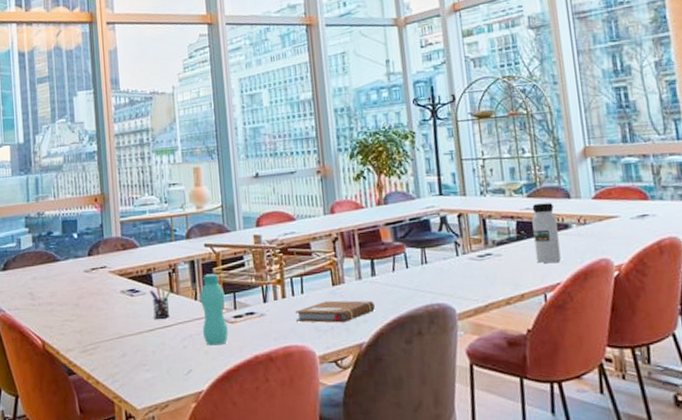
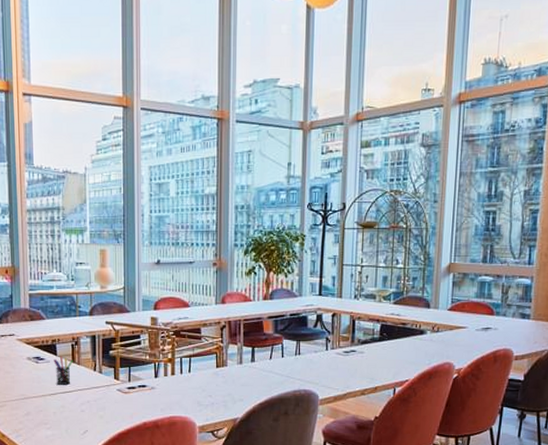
bottle: present [199,273,228,346] -> none [98,348,122,411]
notebook: present [296,300,375,323] -> none [182,380,251,400]
water bottle: present [532,203,561,263] -> none [392,310,415,362]

